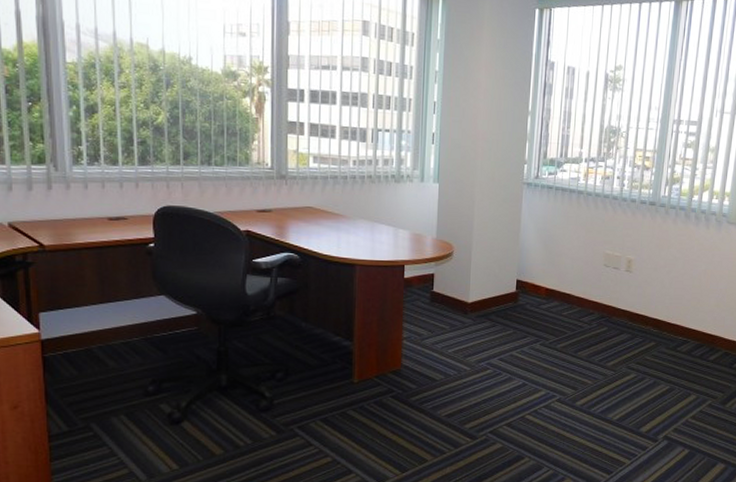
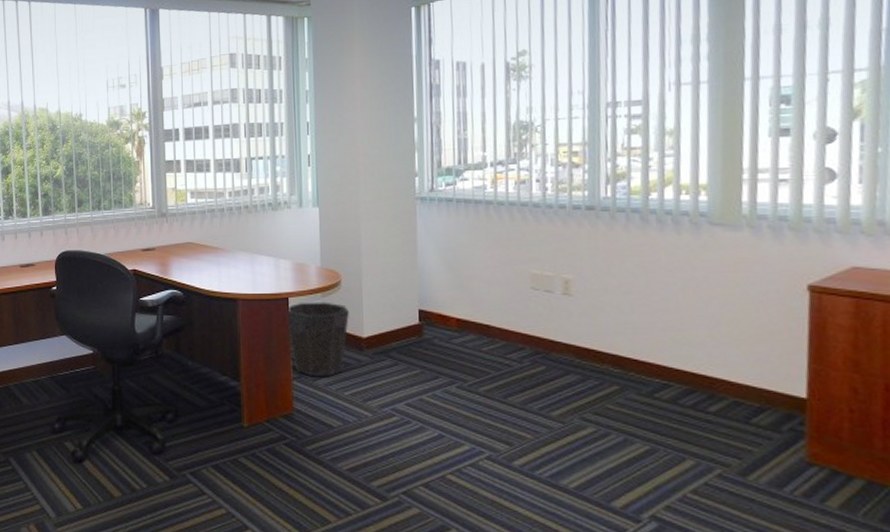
waste bin: none [401,269,459,337] -> present [286,302,350,378]

